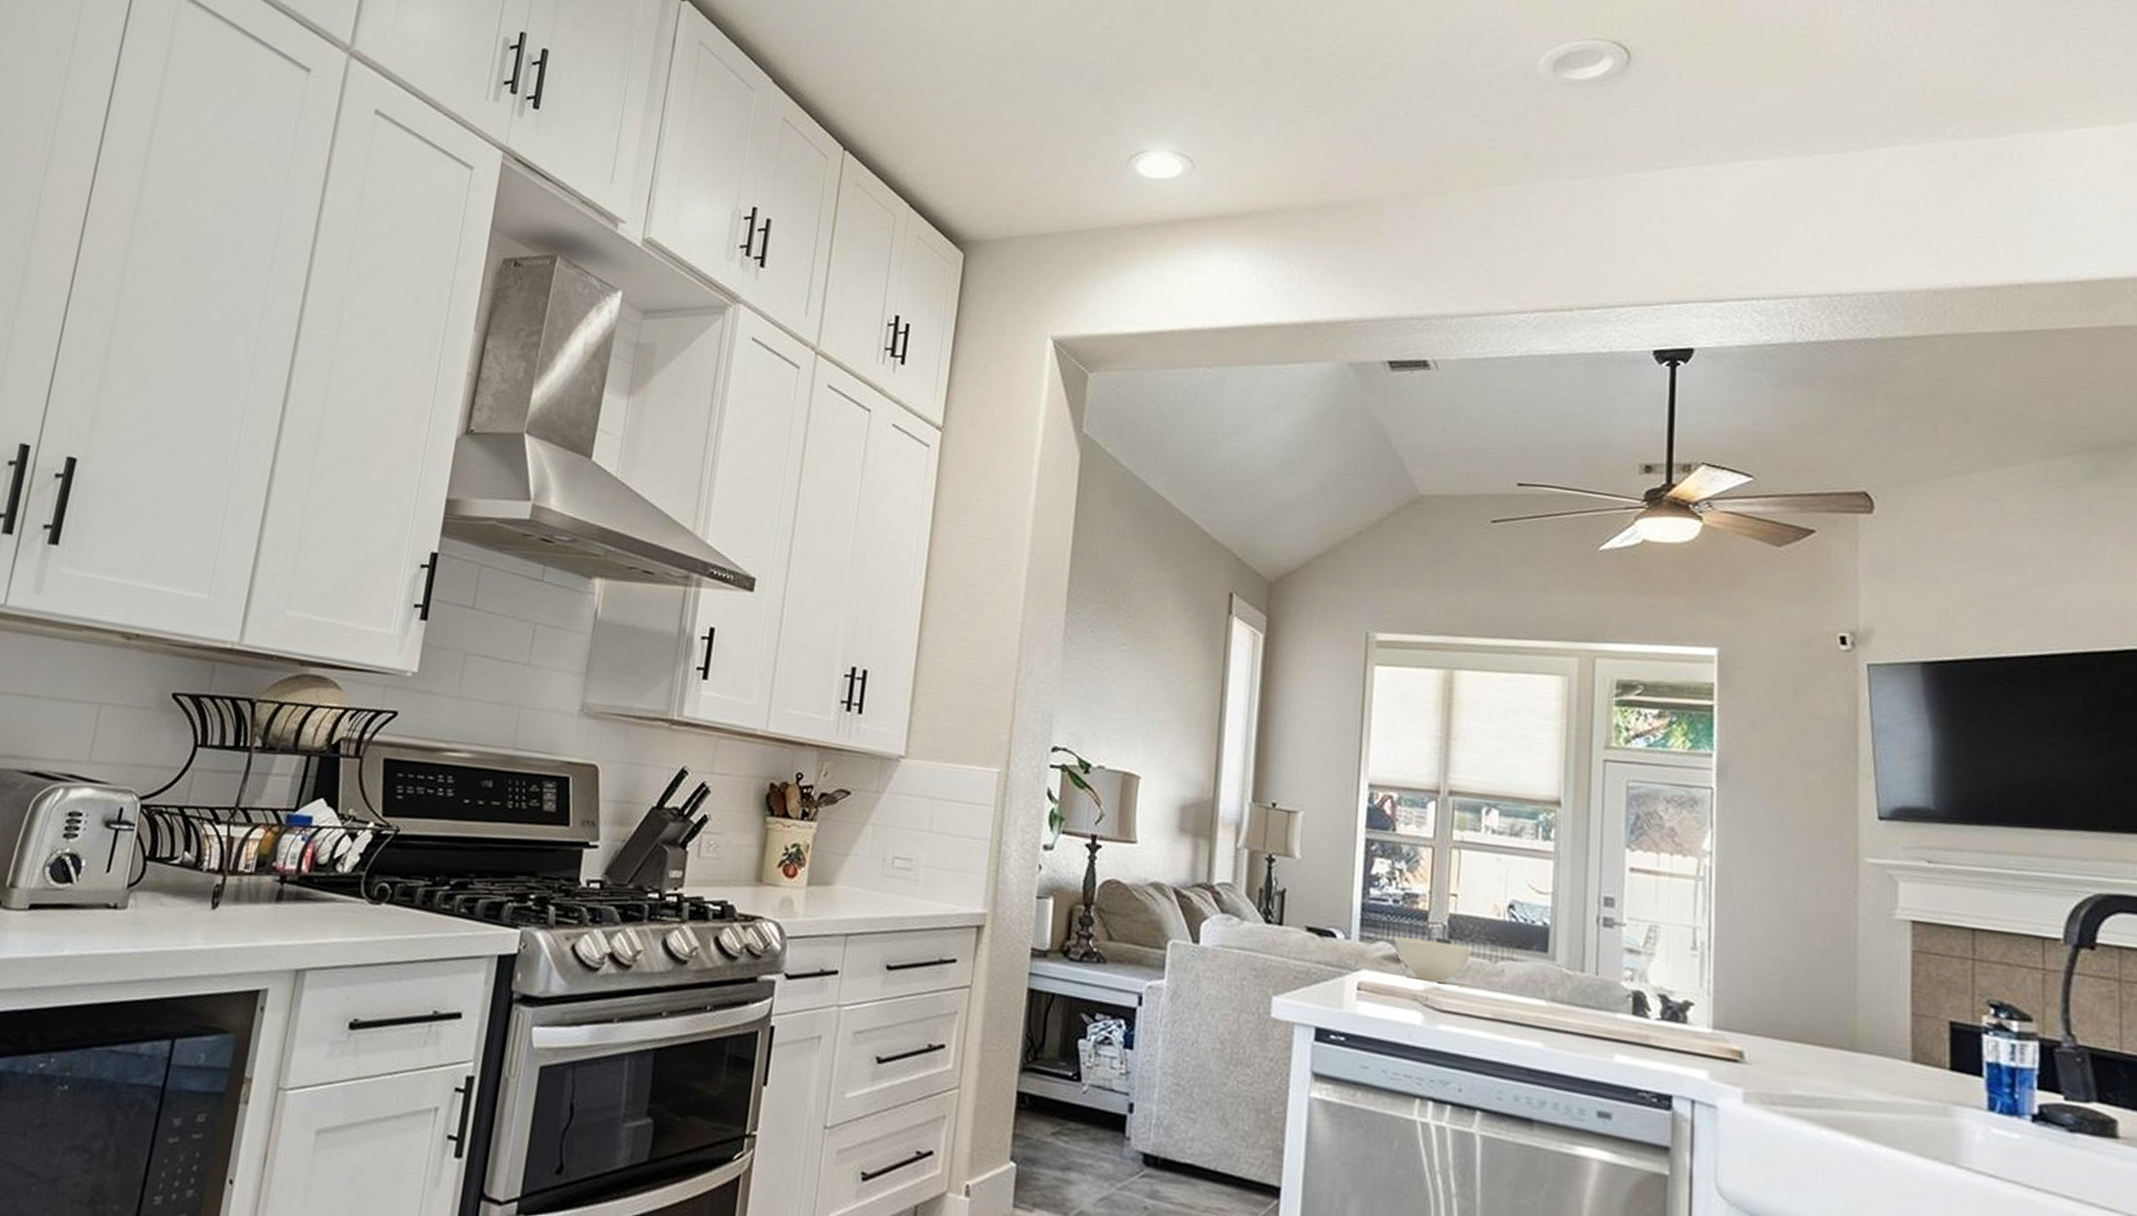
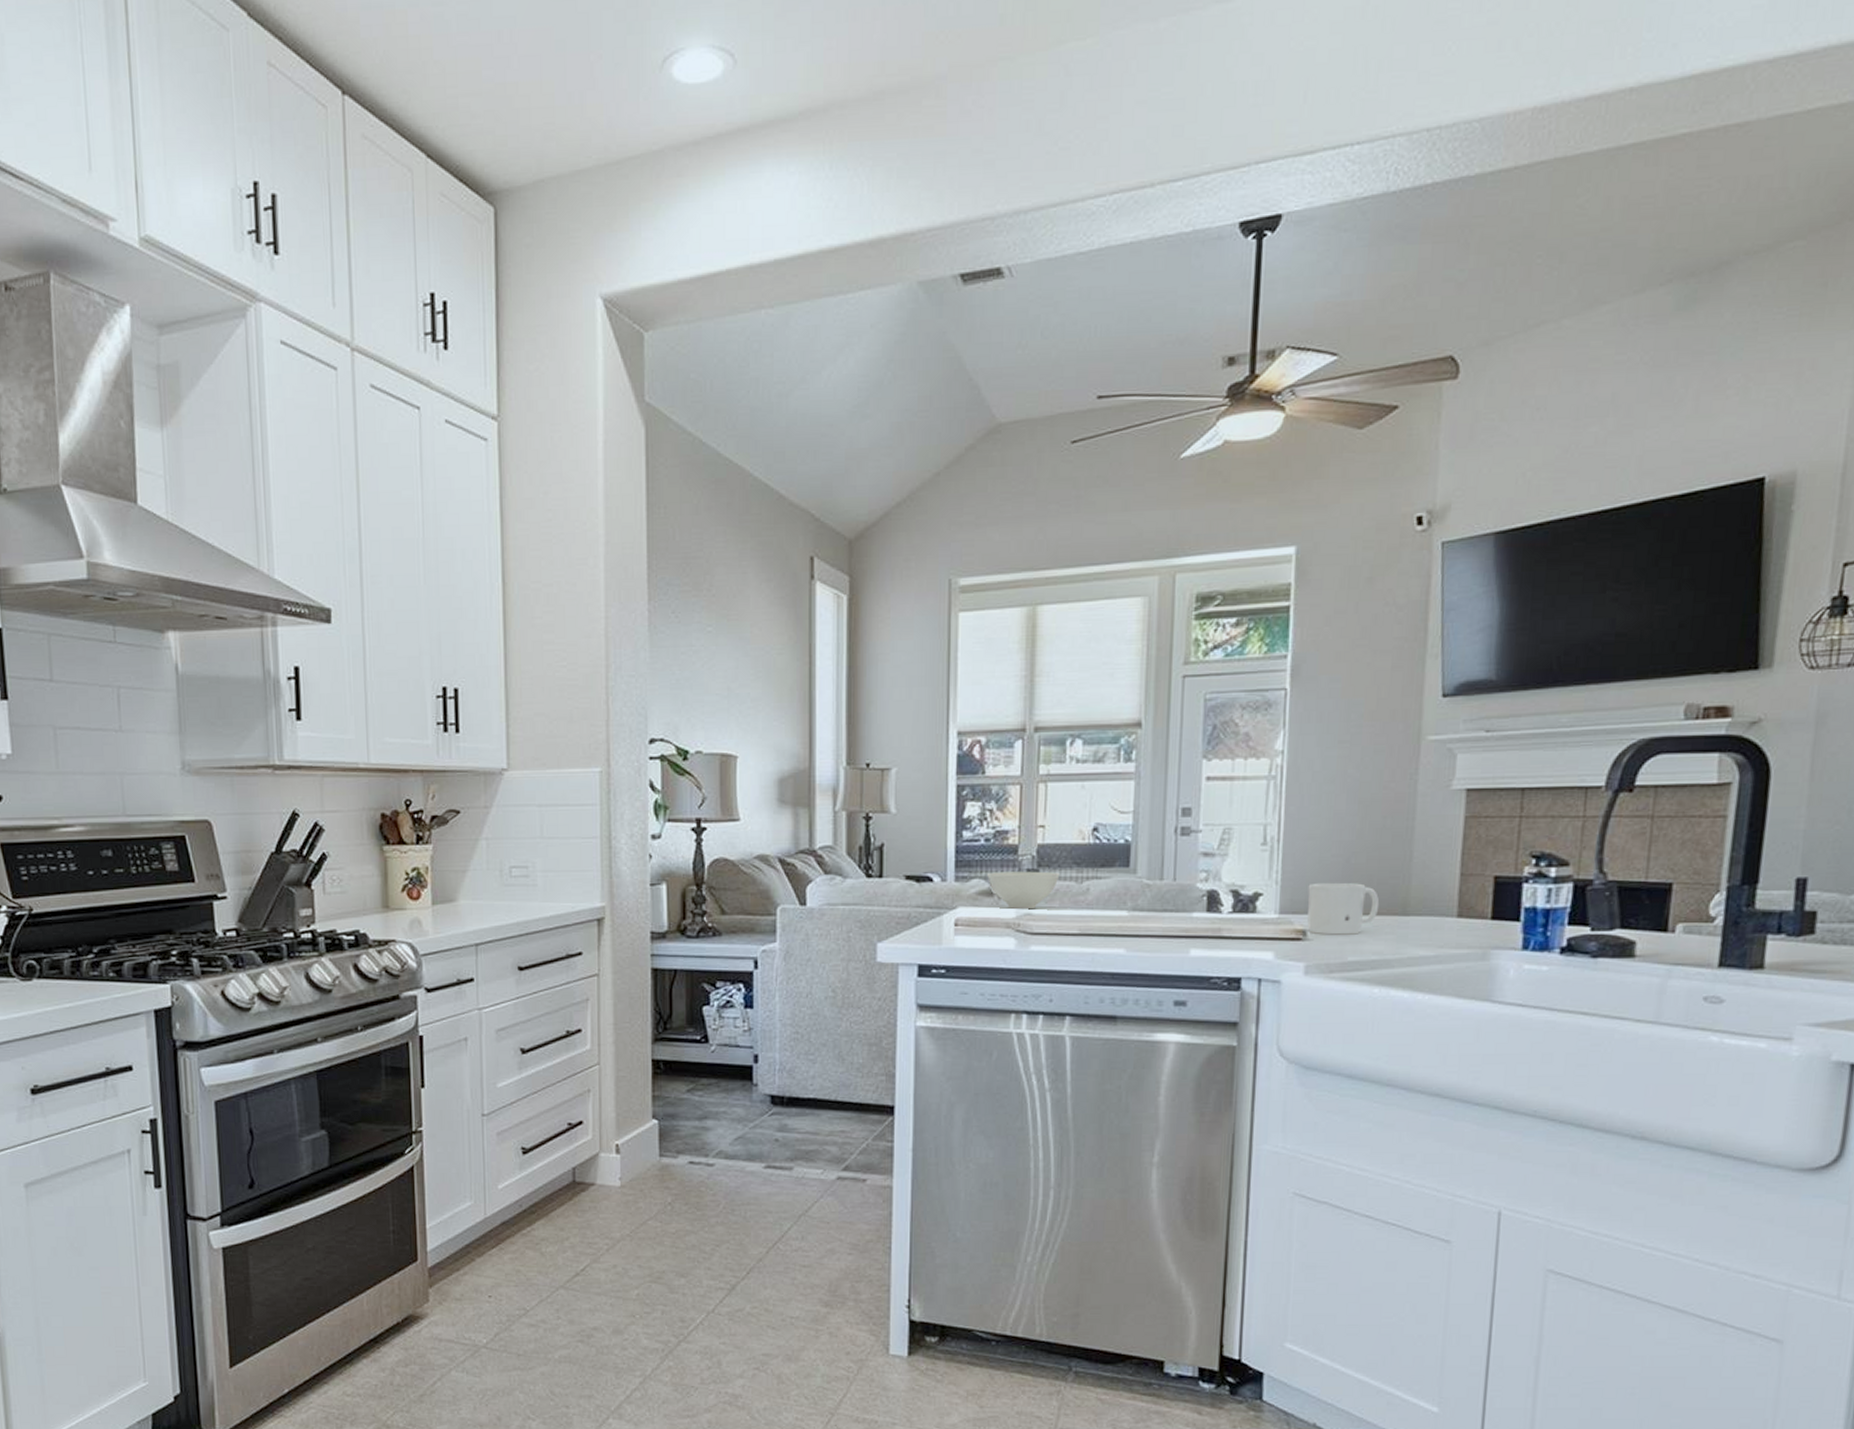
mug: none [1743,999,1824,1066] -> present [1307,882,1380,936]

